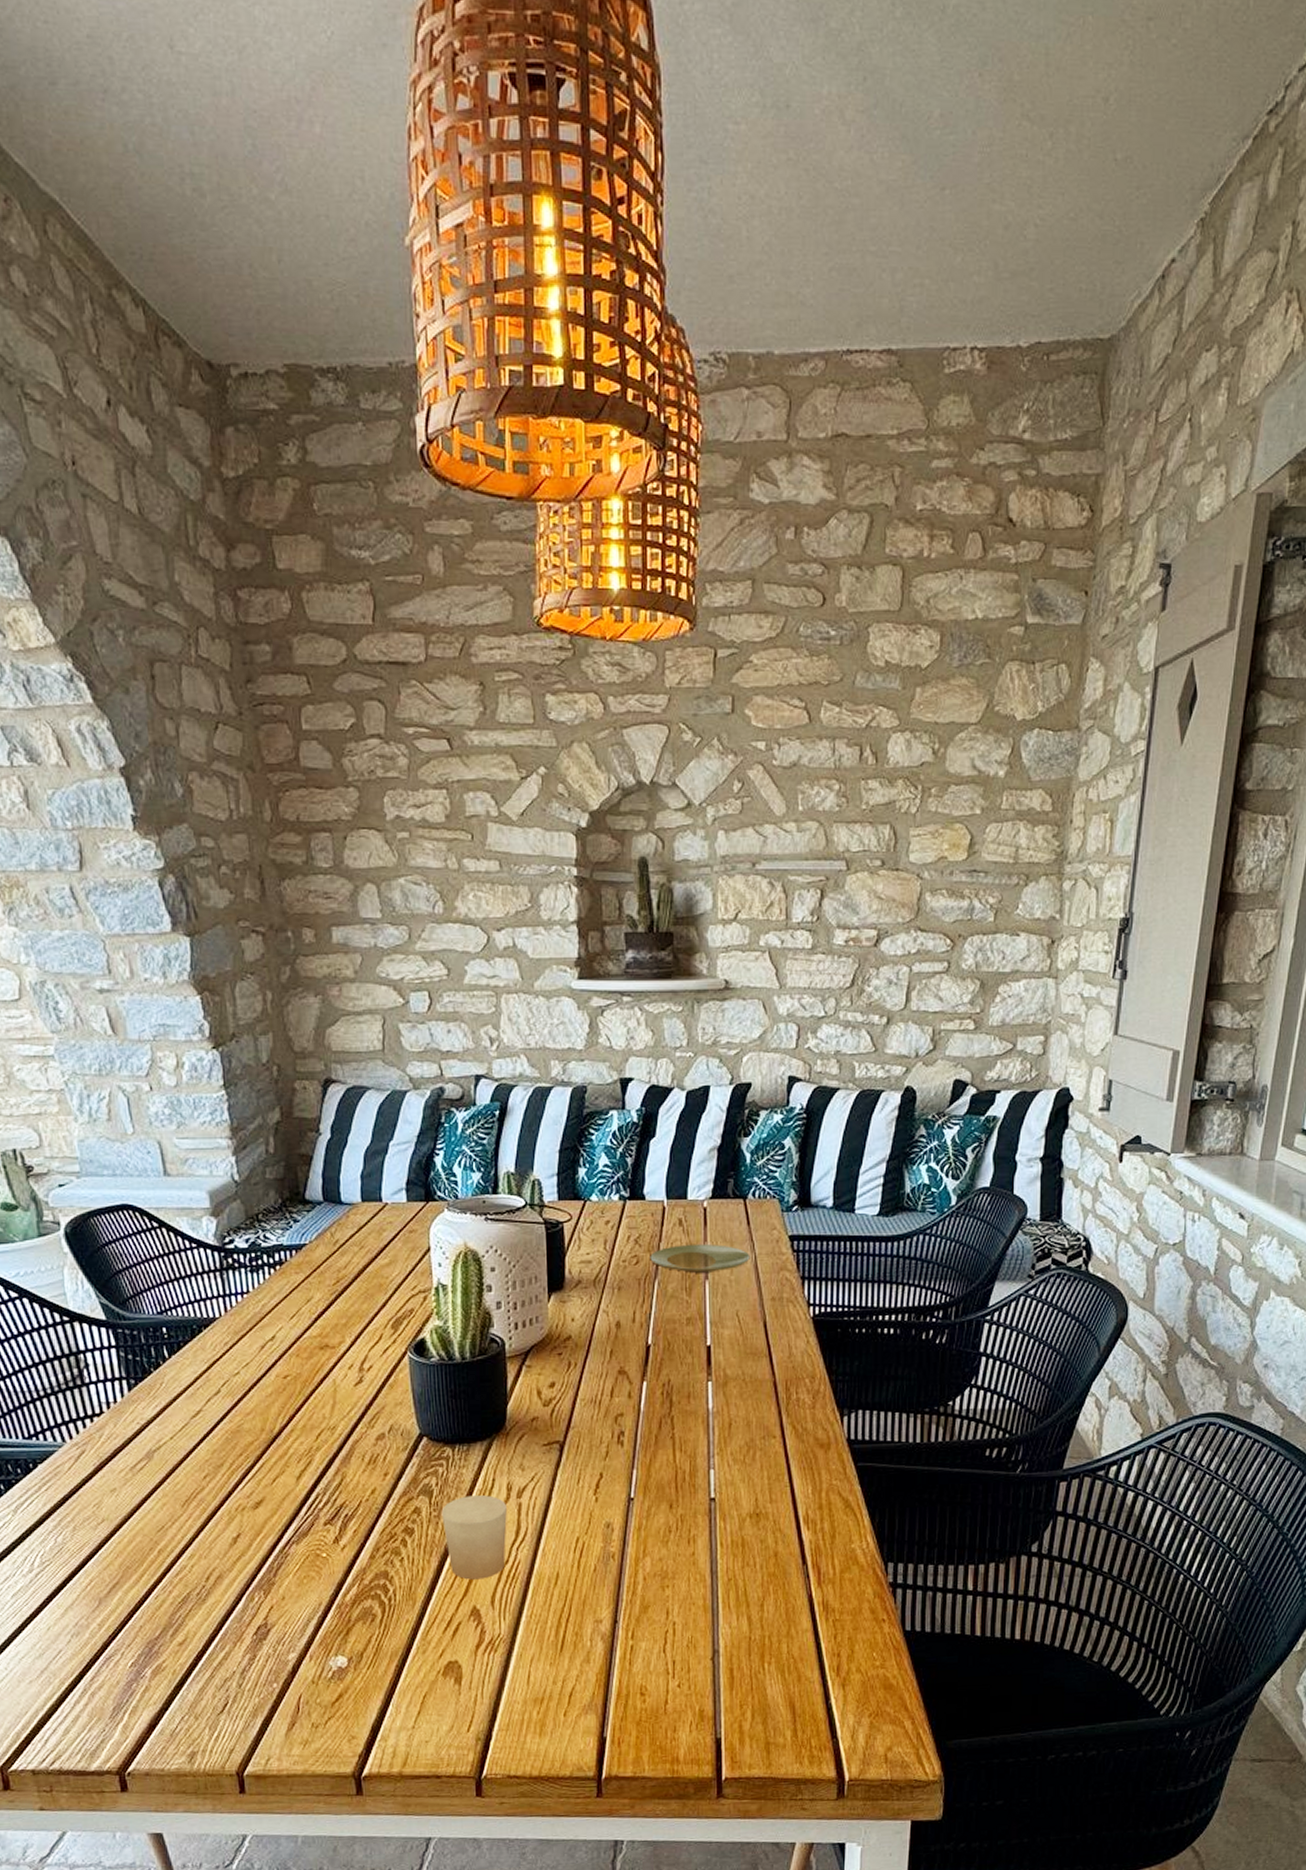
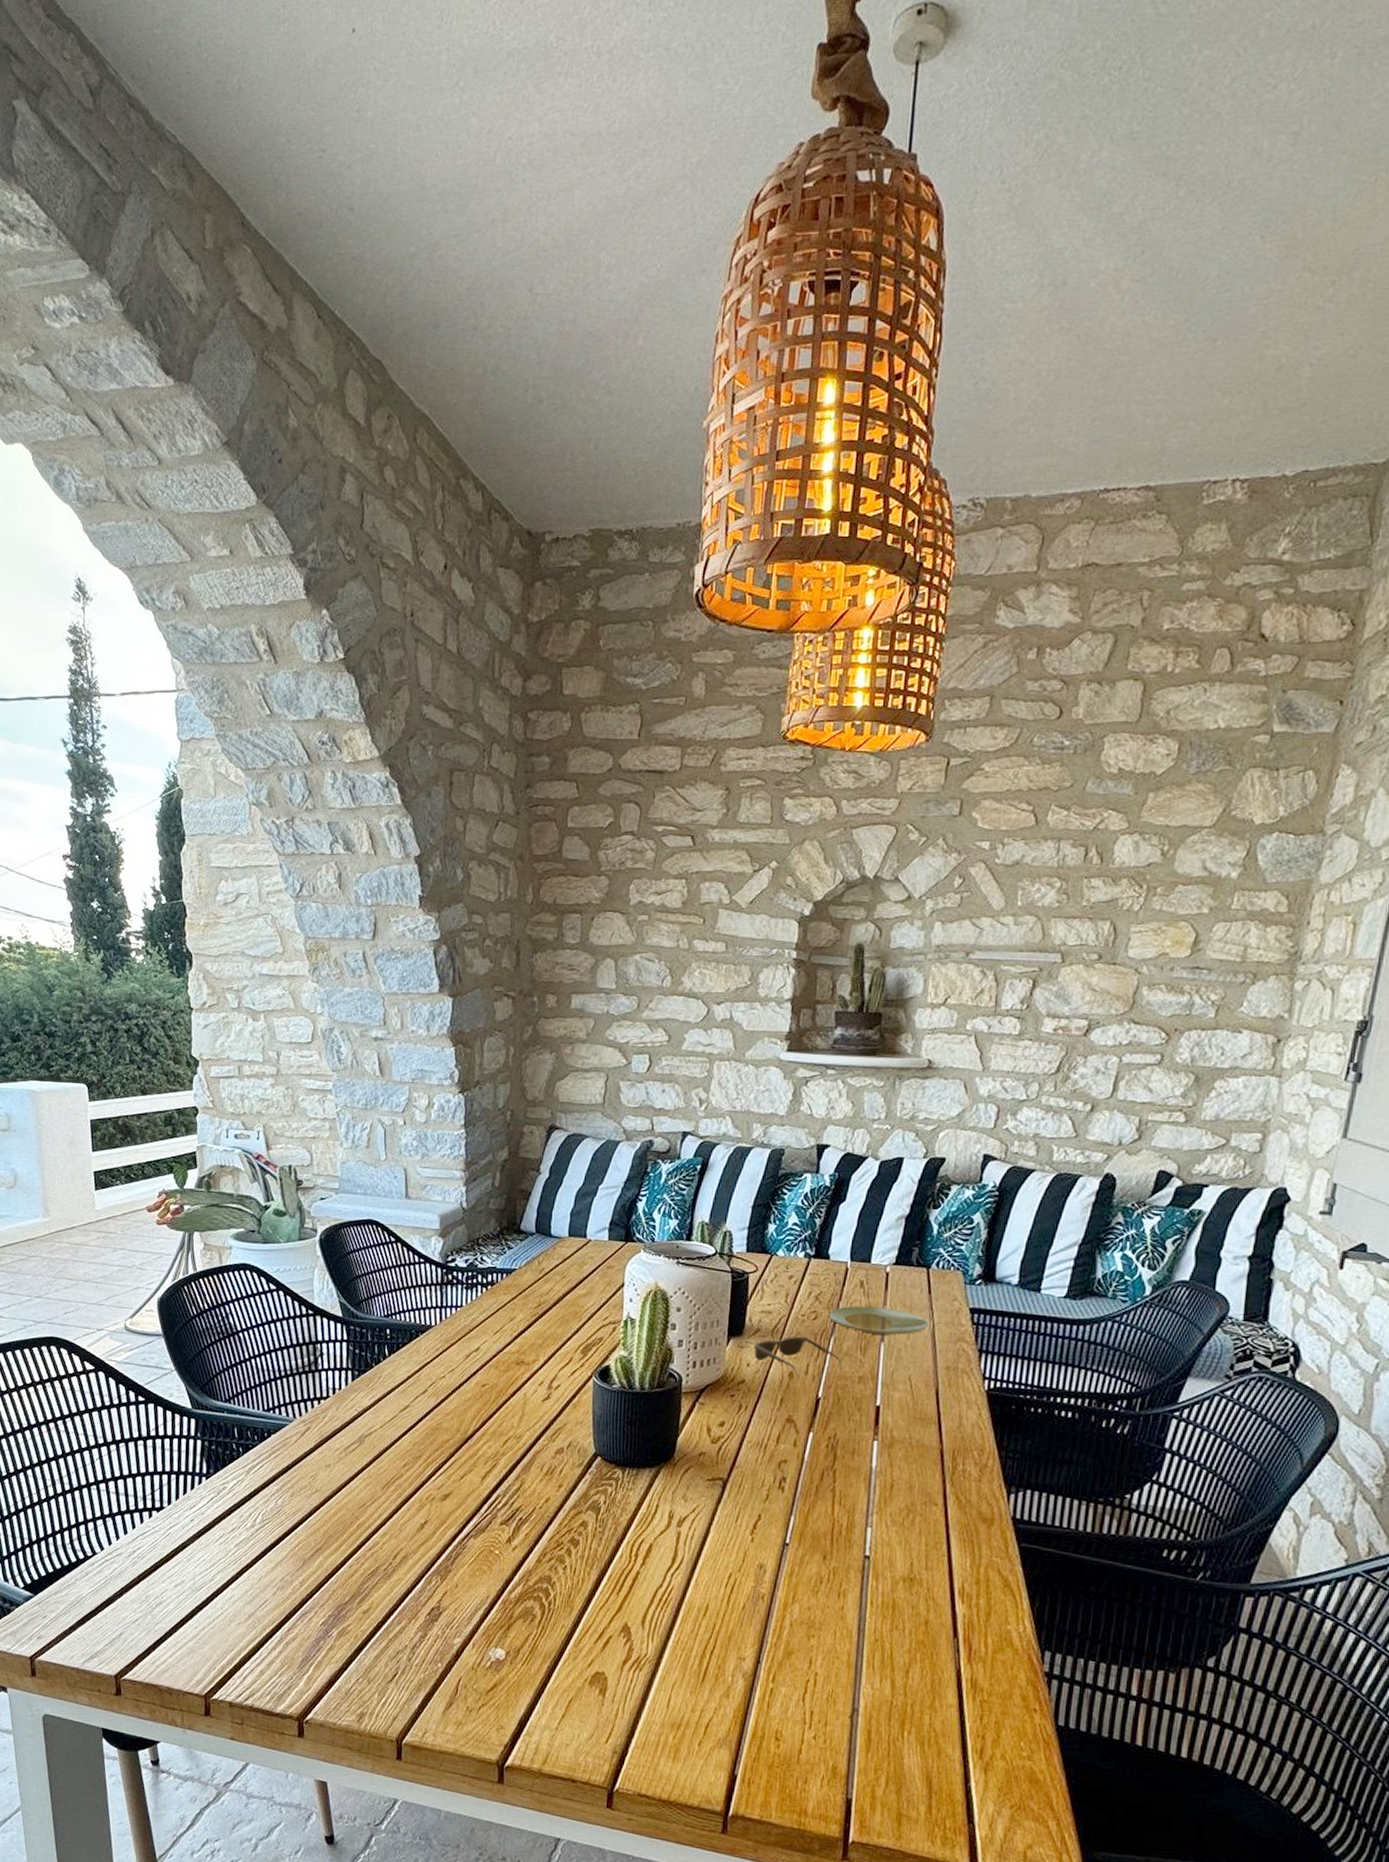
candle: present [441,1495,507,1580] -> none [605,1517,667,1599]
sunglasses: none [577,1283,670,1330] -> present [754,1336,843,1381]

